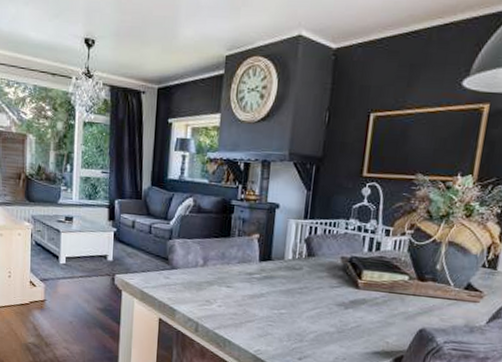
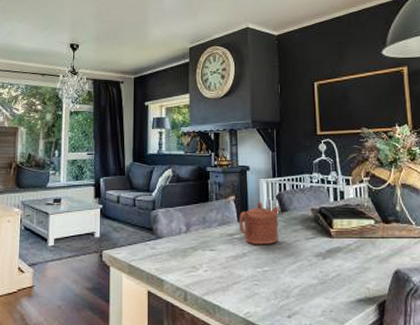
teapot: none [259,244,307,288] -> present [238,202,280,245]

